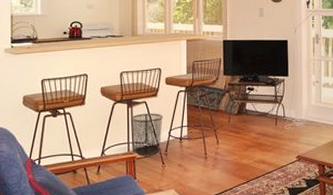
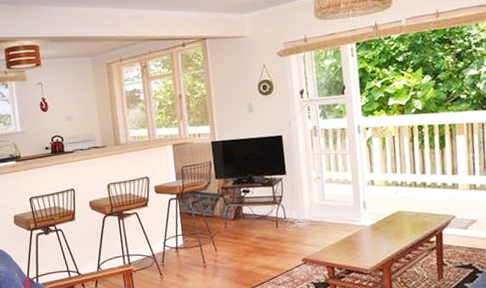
trash can: present [131,113,163,155] -> none [123,223,157,268]

